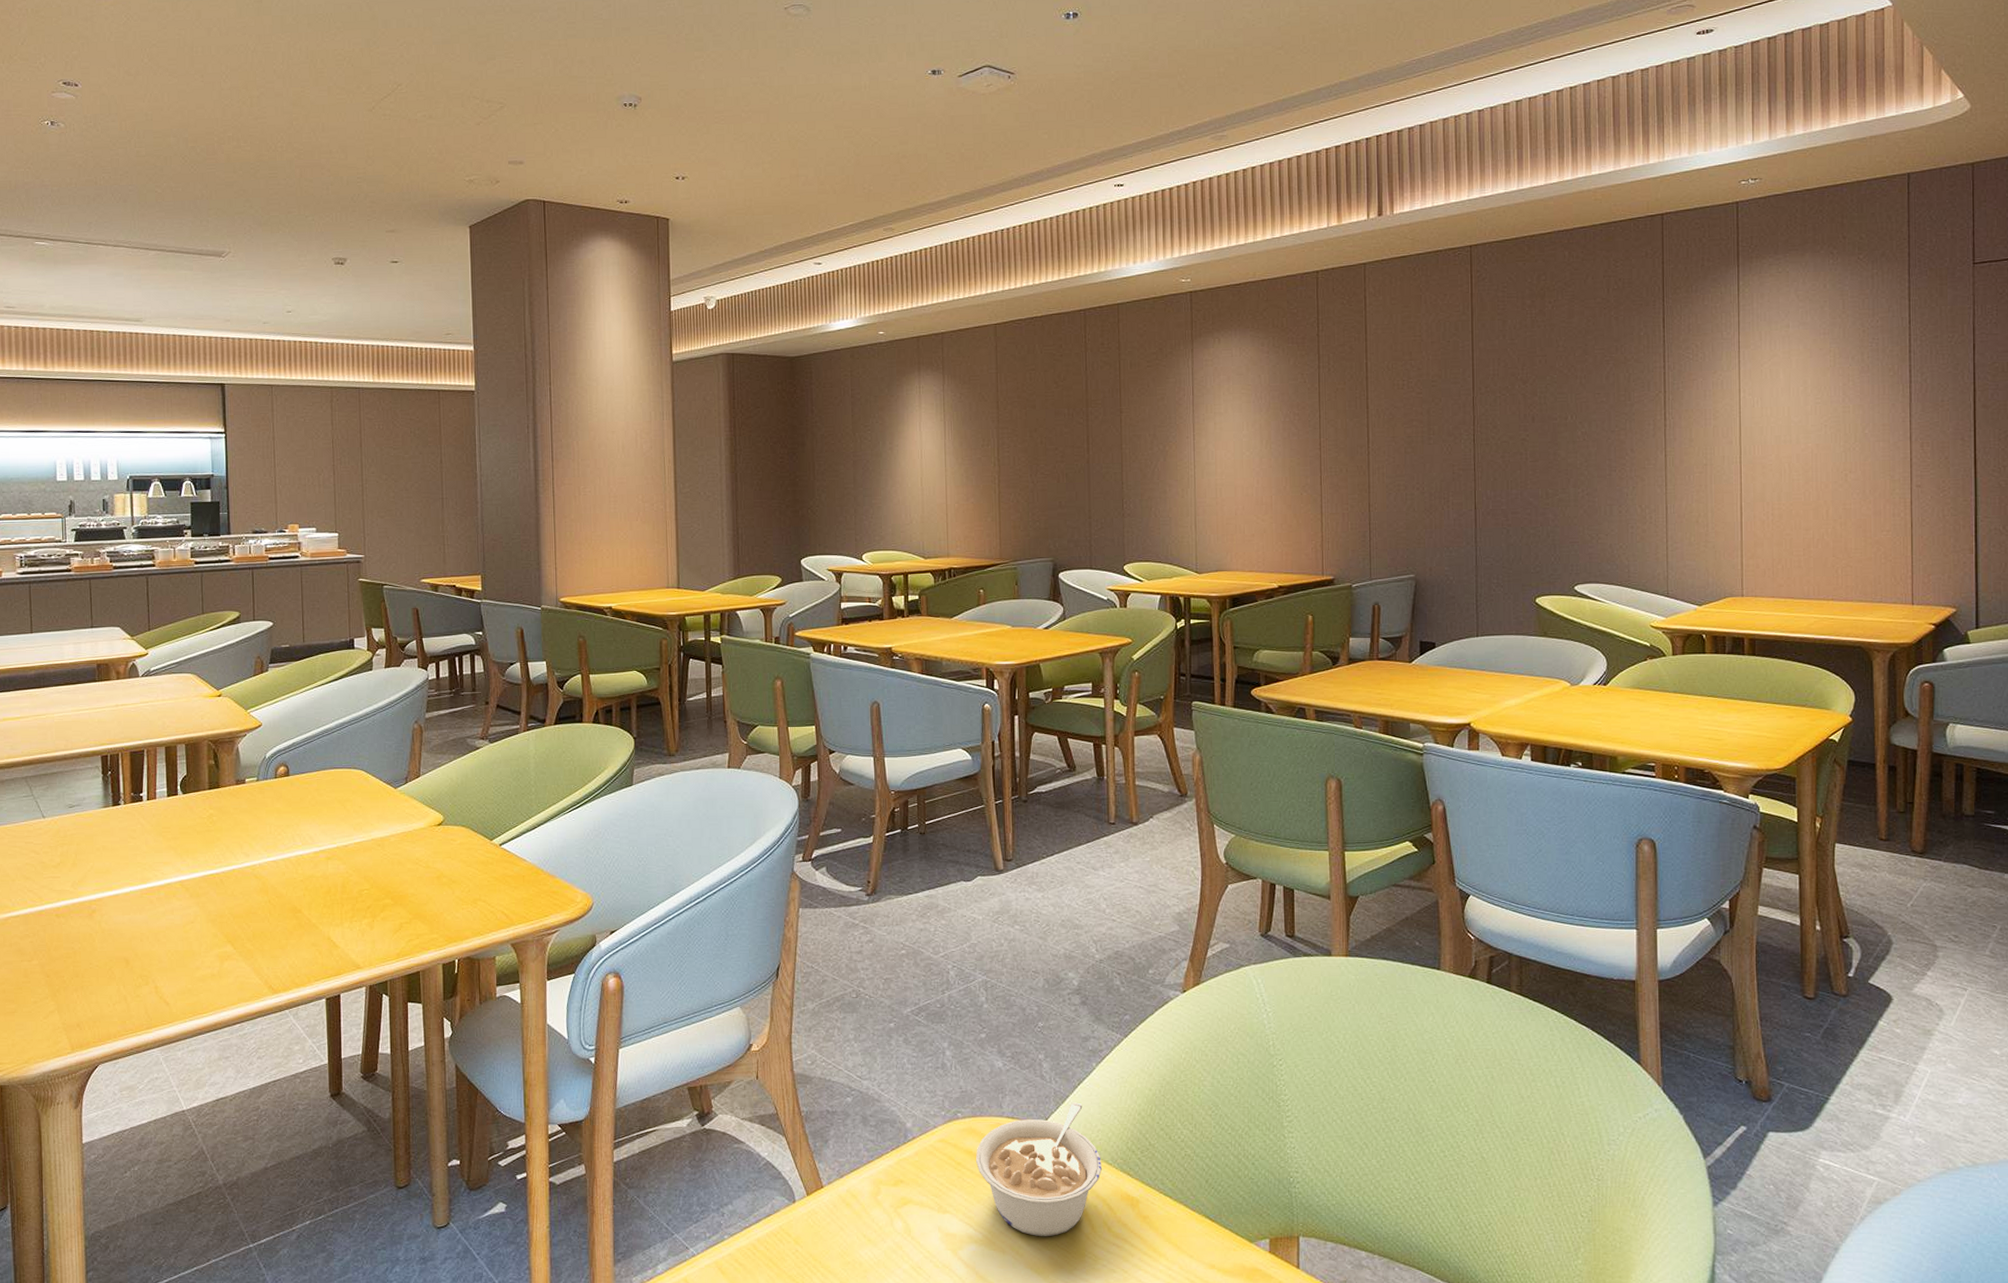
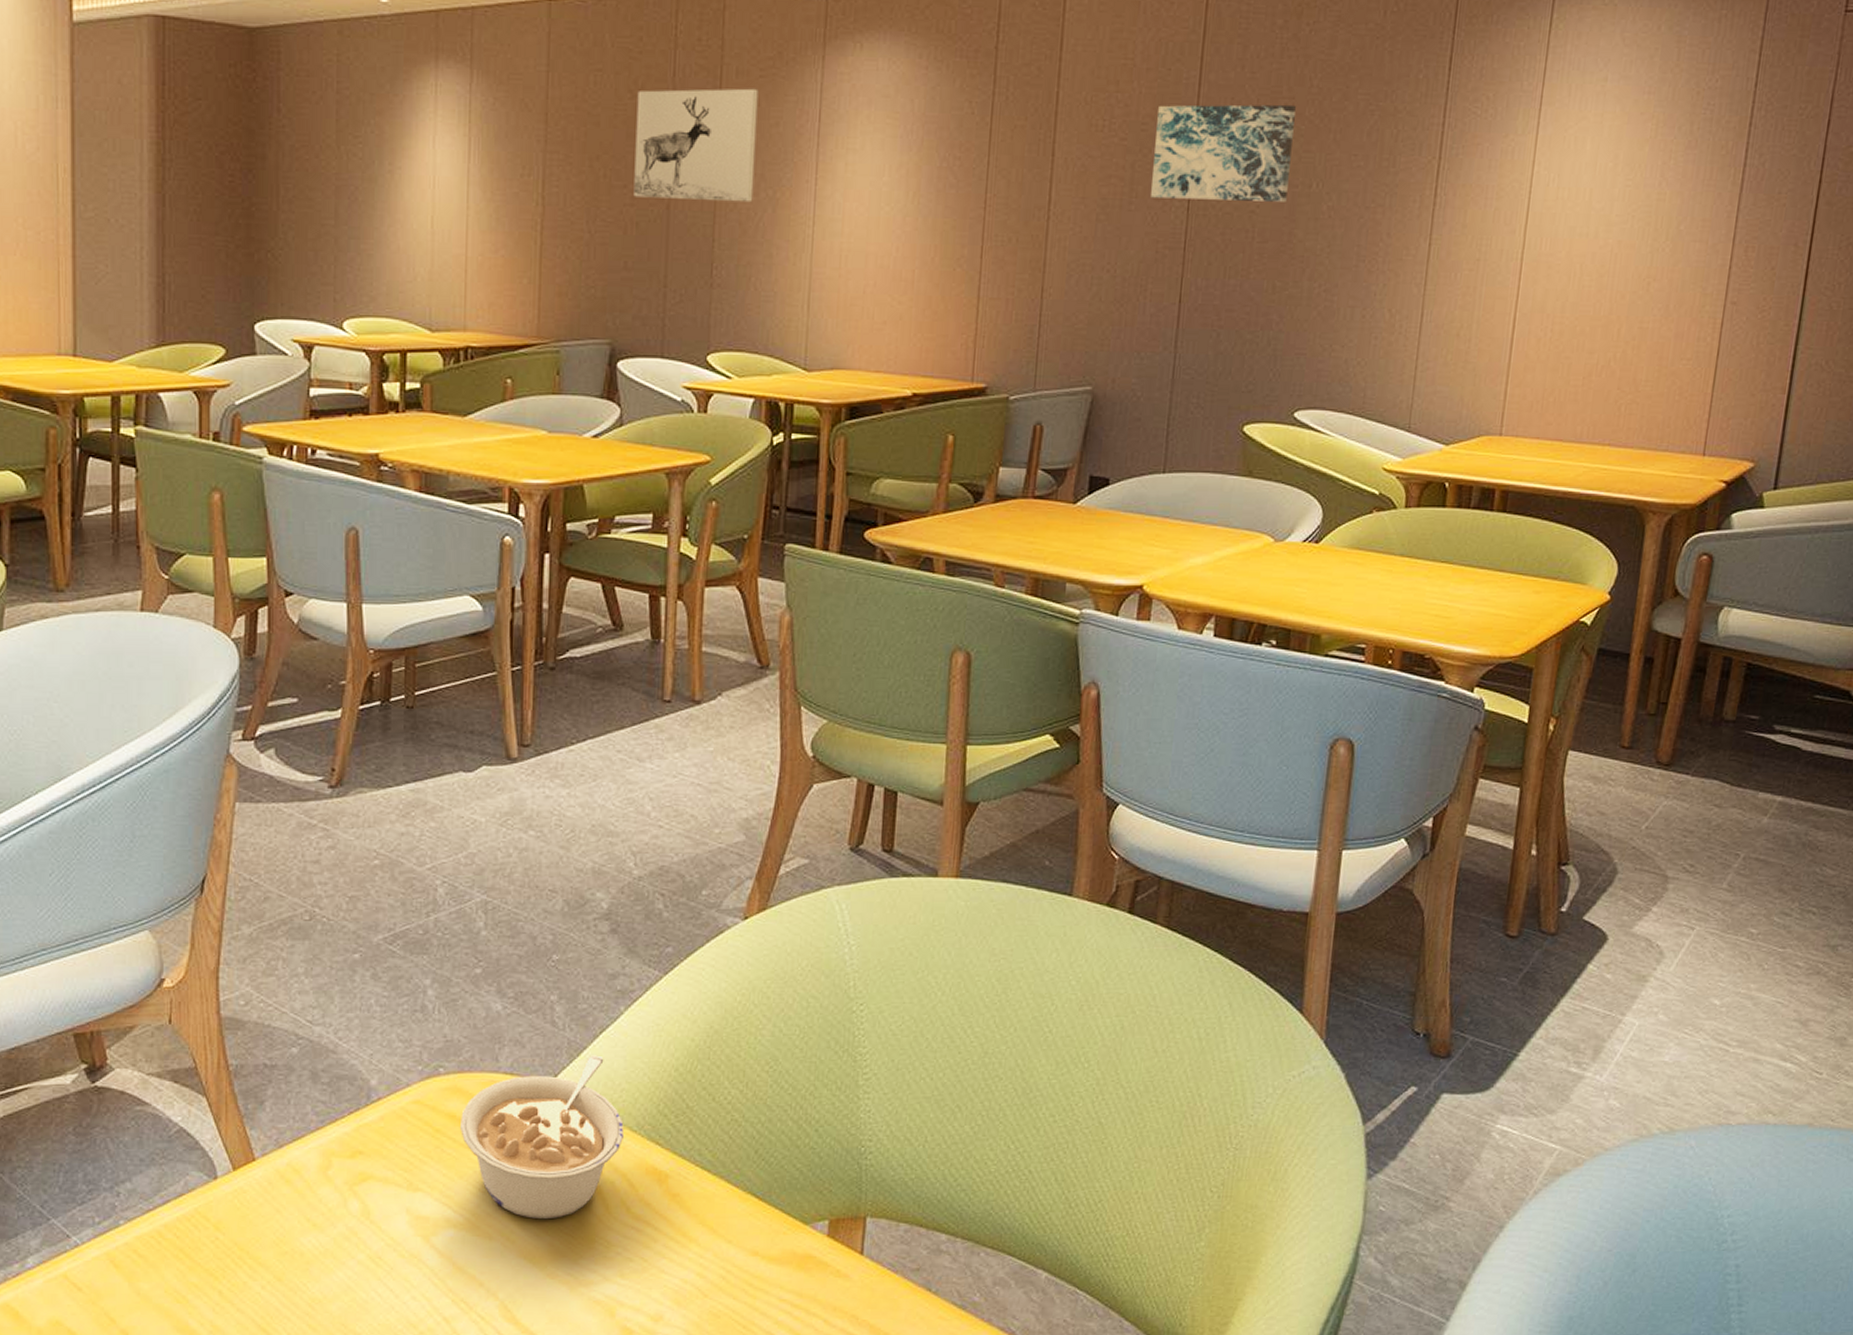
wall art: none [1061,375,1149,456] -> present [633,88,759,203]
wall art: none [1443,360,1549,434] -> present [1151,104,1296,202]

